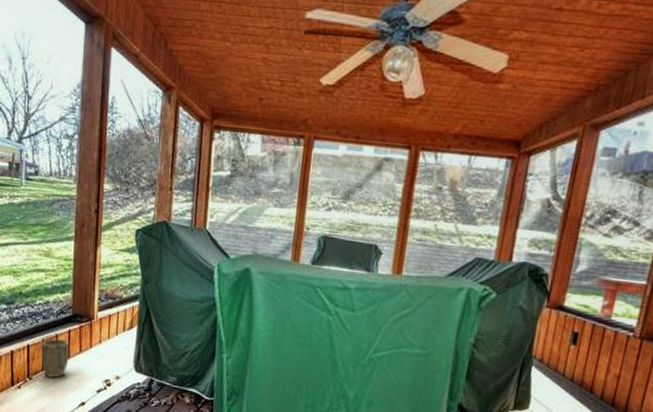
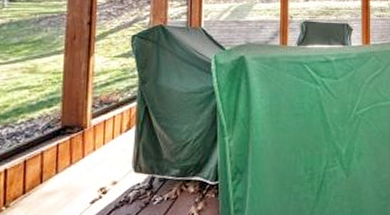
plant pot: present [41,338,70,379] -> none [21,154,58,201]

